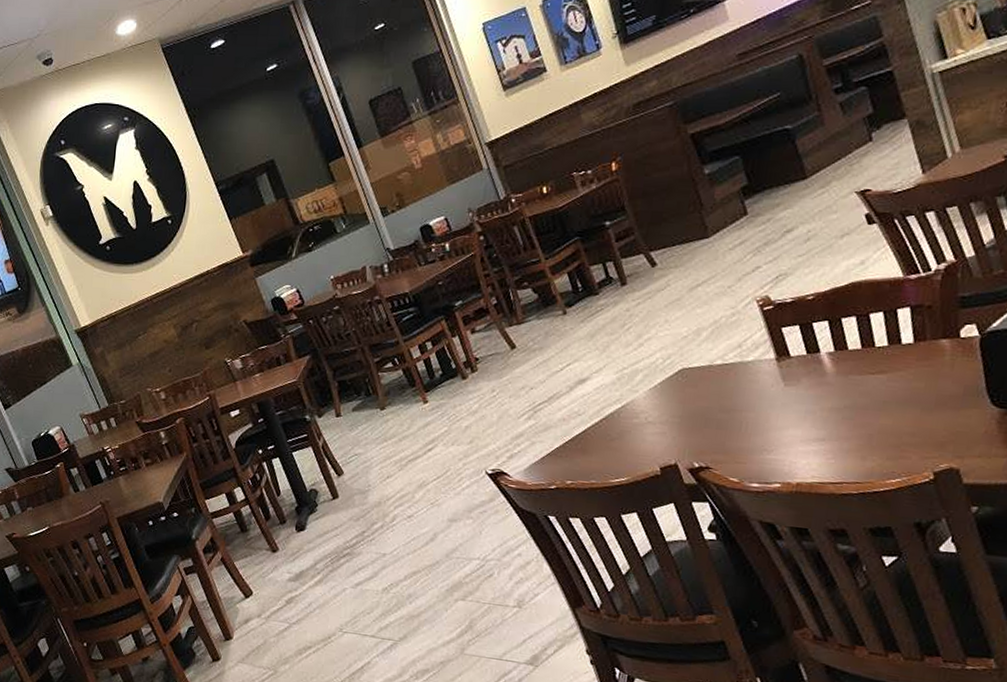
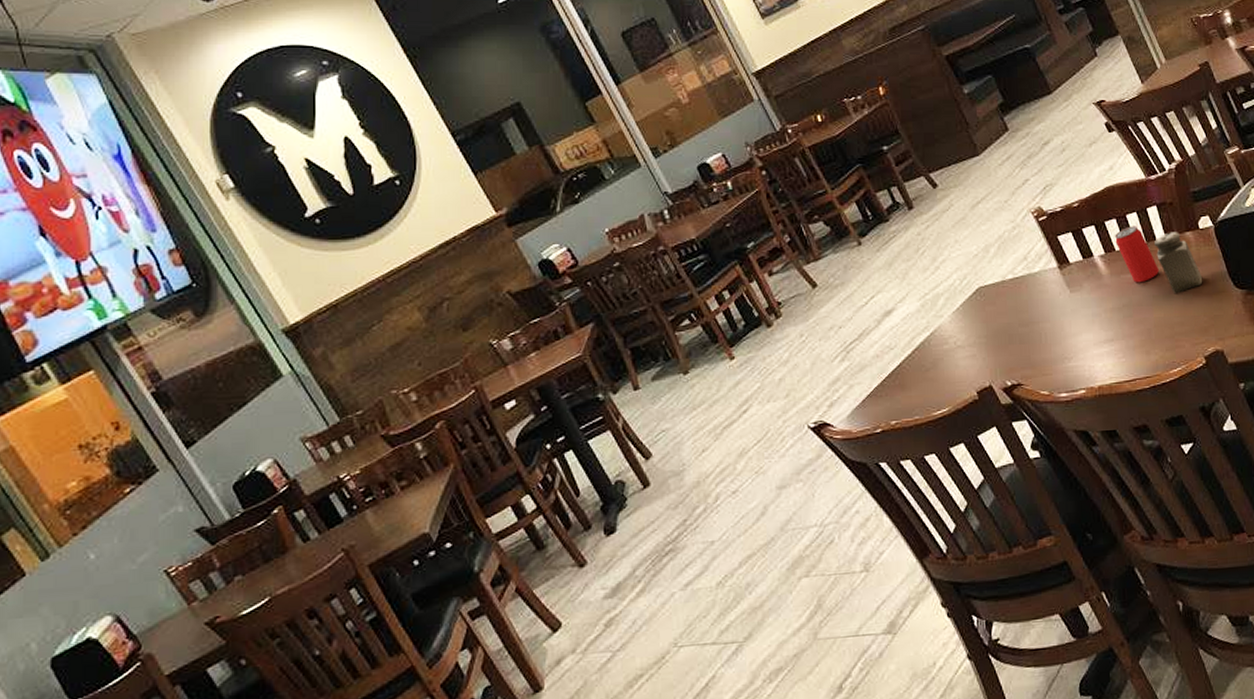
beverage can: none [850,326,899,387] -> present [1115,226,1160,283]
salt shaker: none [898,337,952,403] -> present [1154,232,1203,294]

